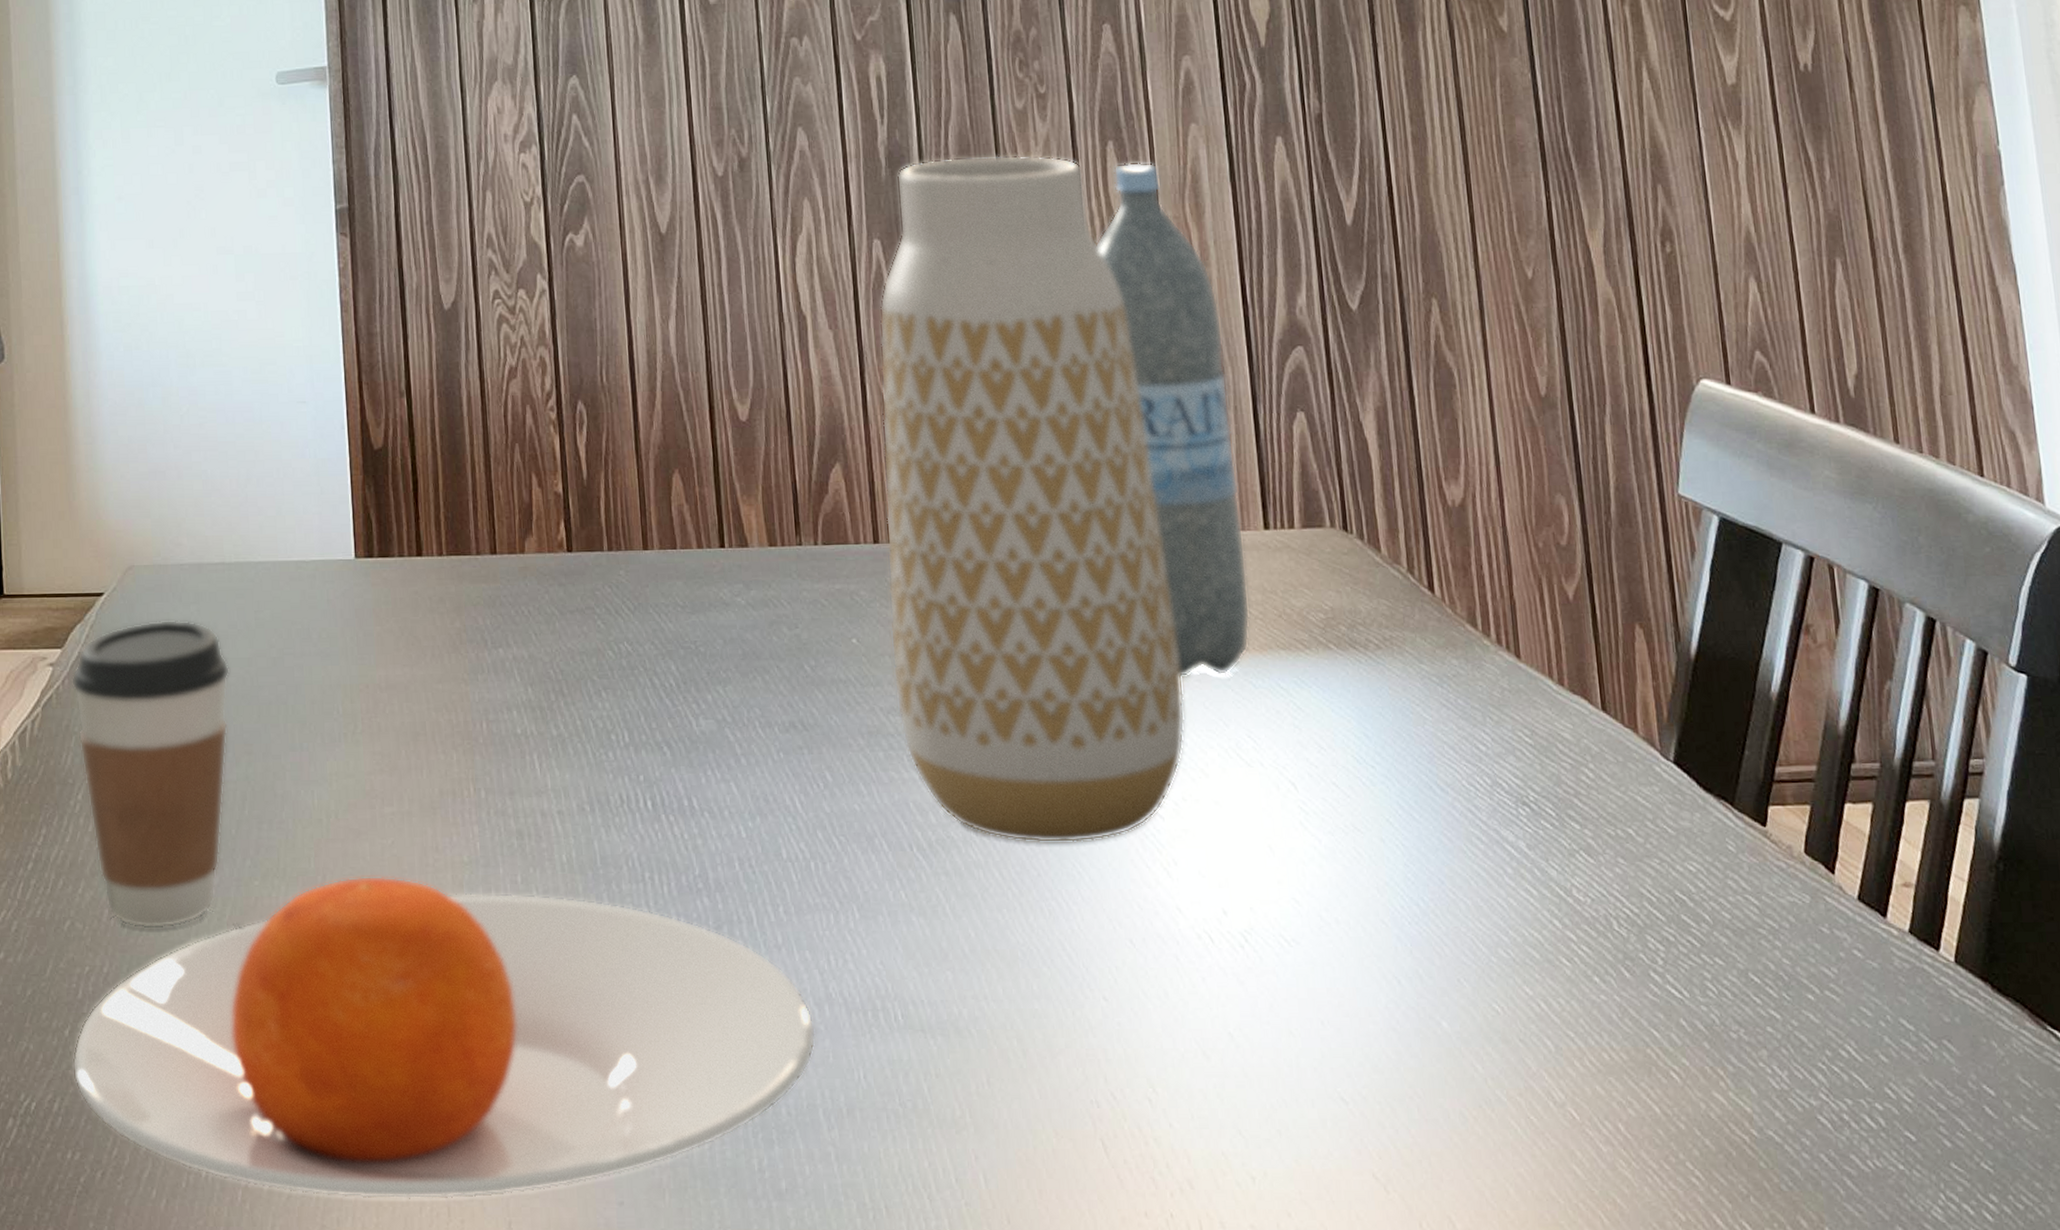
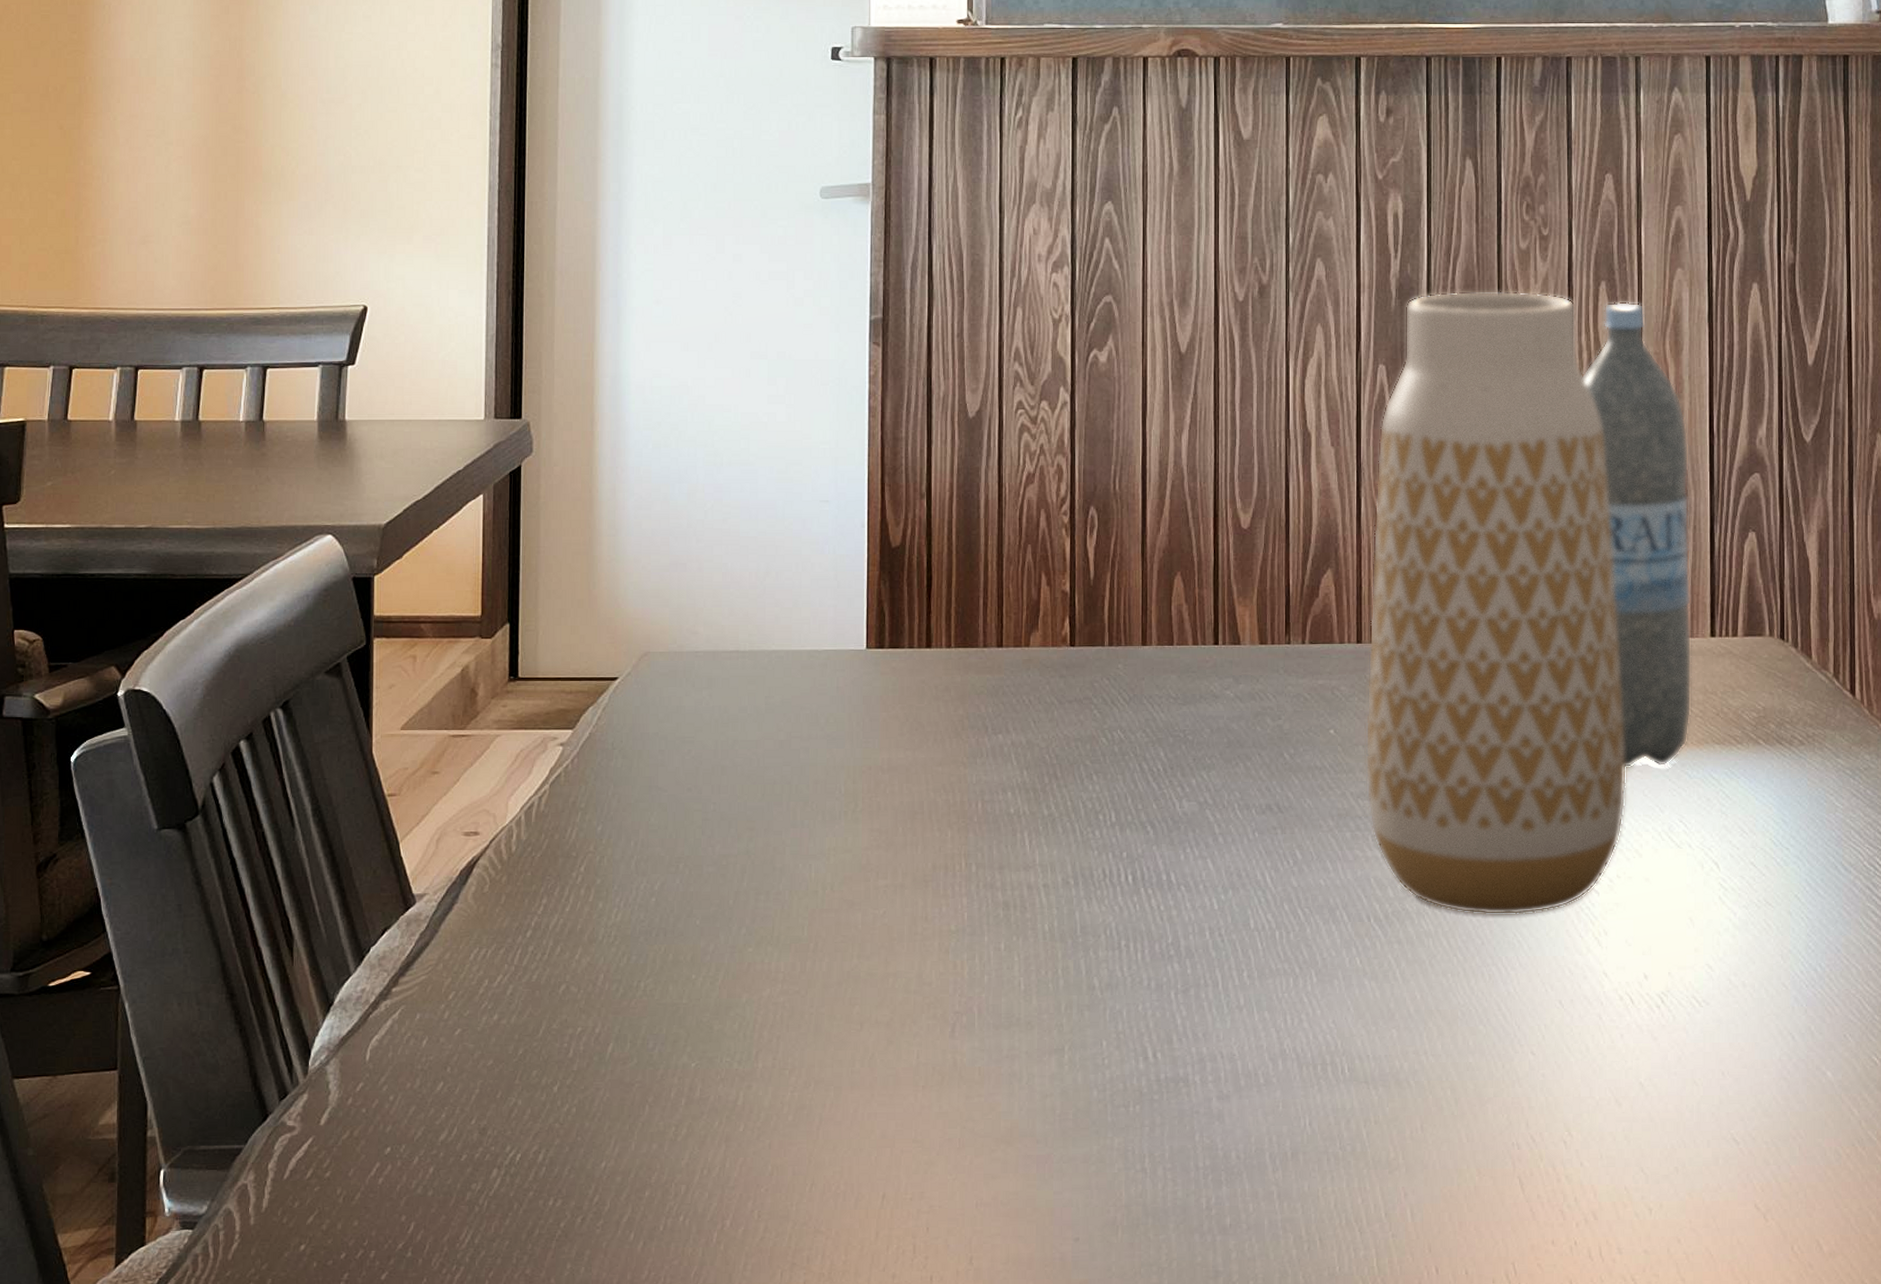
coffee cup: present [70,619,231,929] -> none [580,703,738,992]
plate: present [72,875,817,1199] -> none [559,943,1269,1239]

